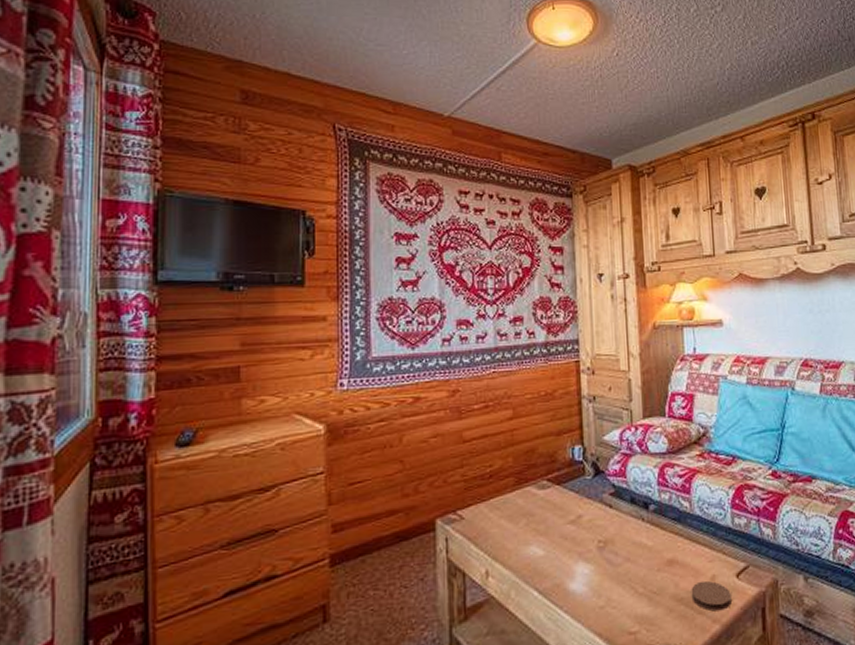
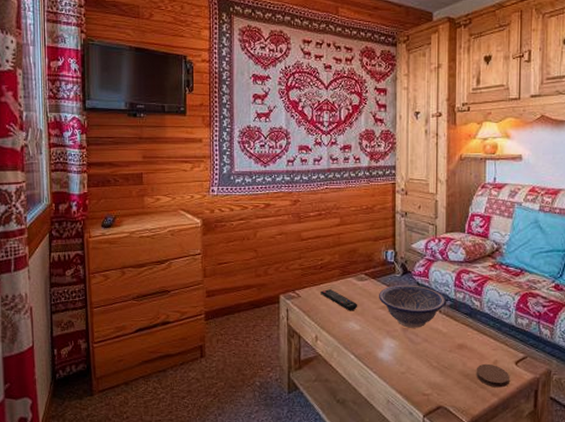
remote control: none [490,504,540,532] -> present [320,289,358,311]
decorative bowl: none [566,488,649,546] -> present [379,284,446,328]

